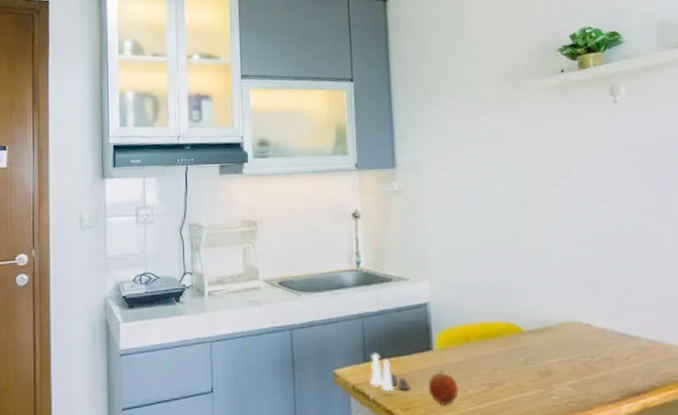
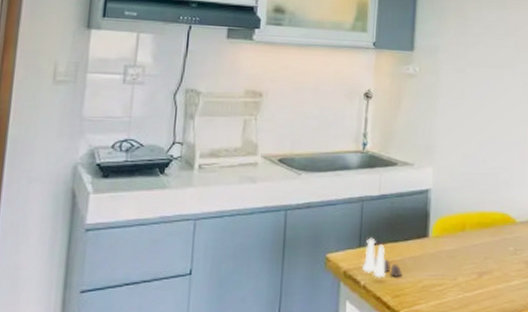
fruit: present [428,369,459,406] -> none [419,257,449,293]

